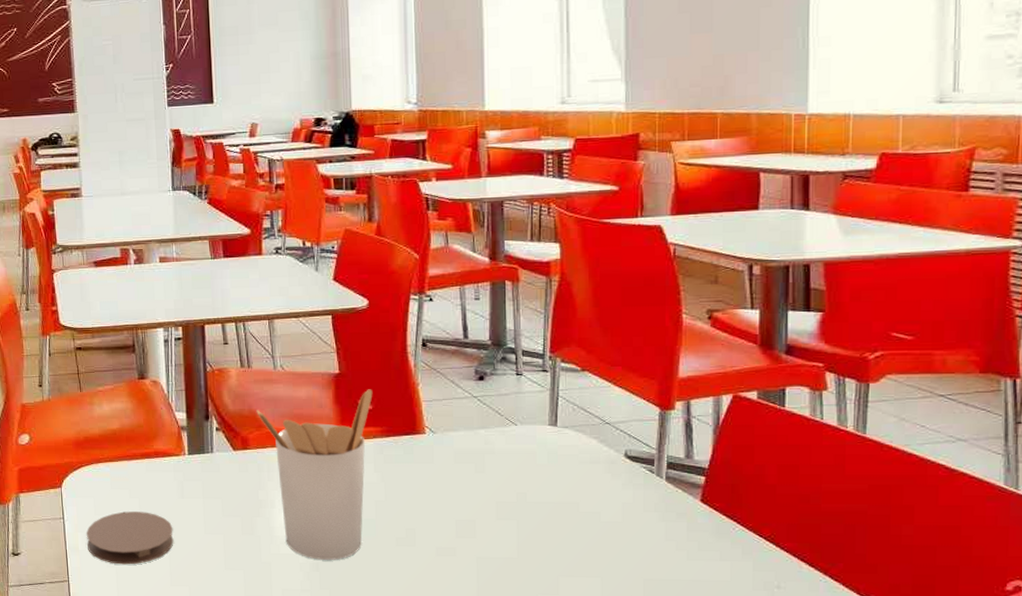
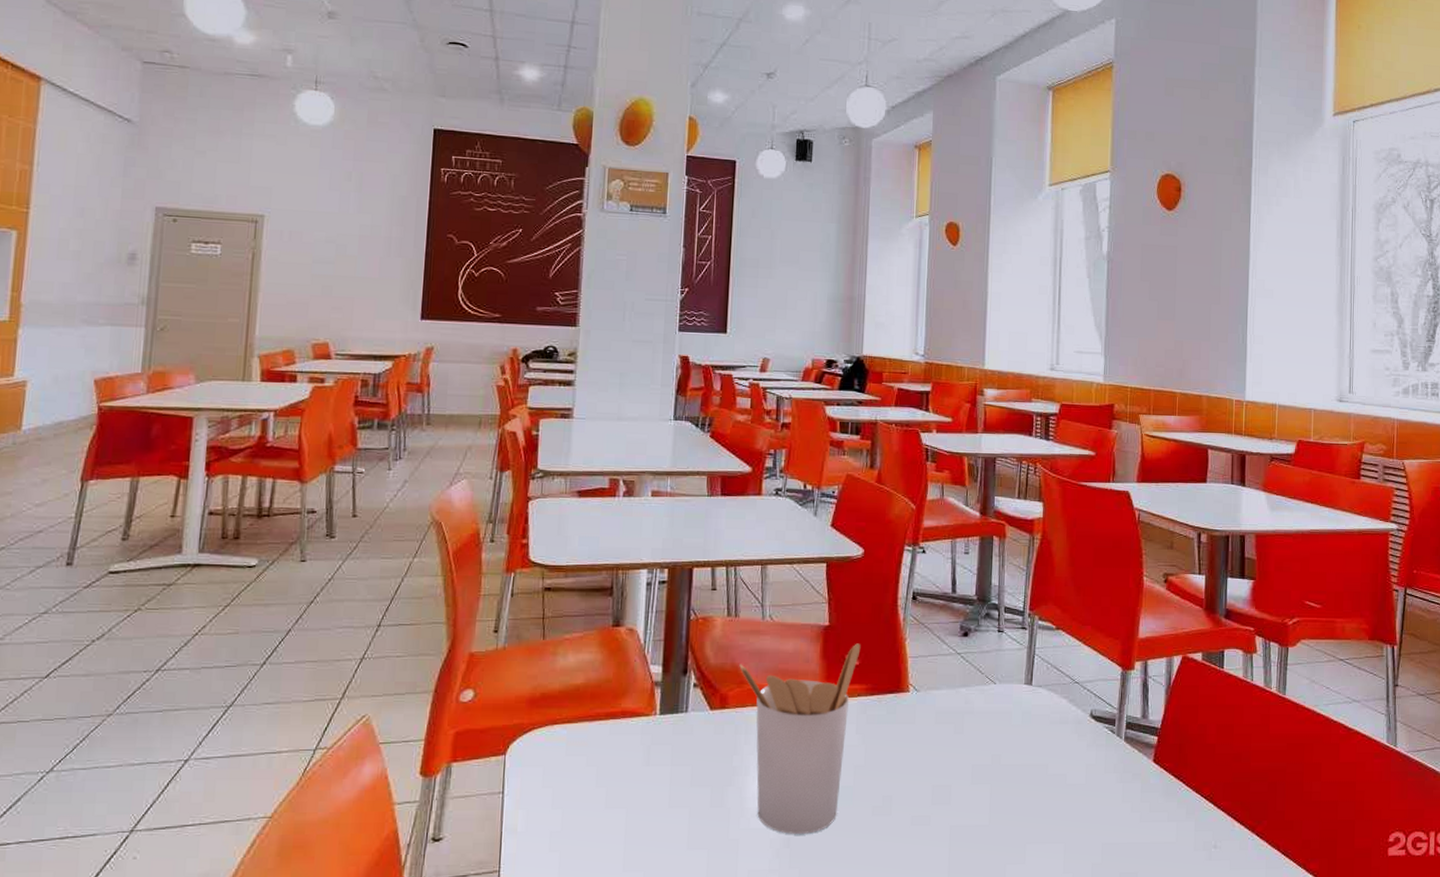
coaster: present [86,511,174,565] -> none [527,783,633,848]

